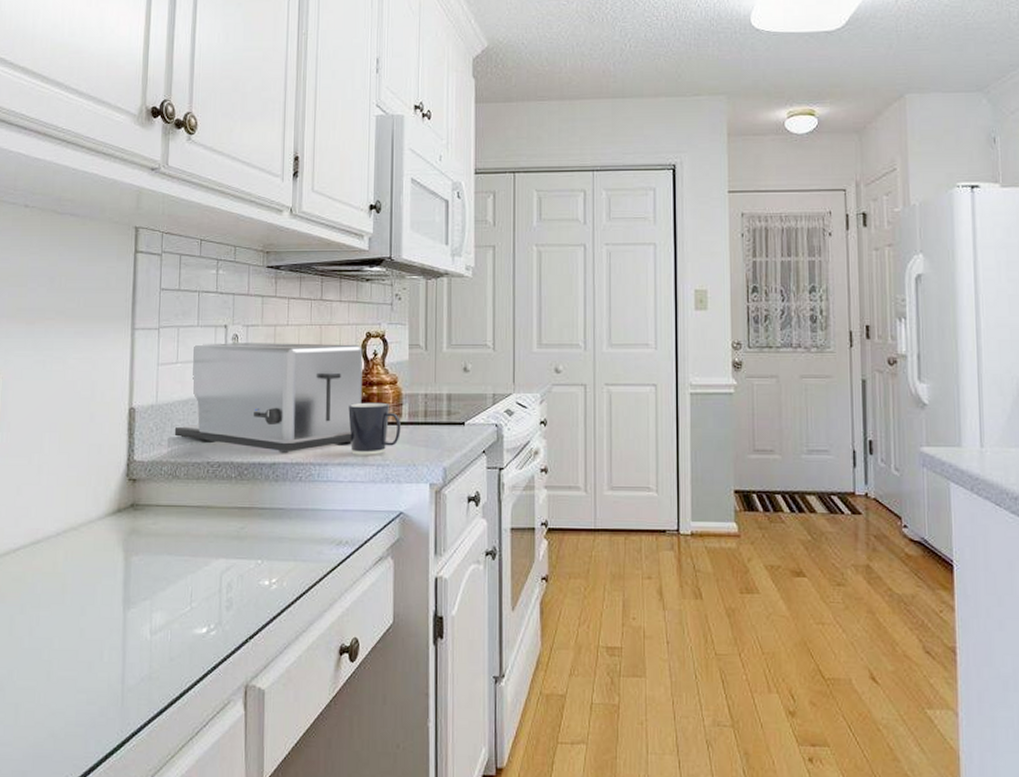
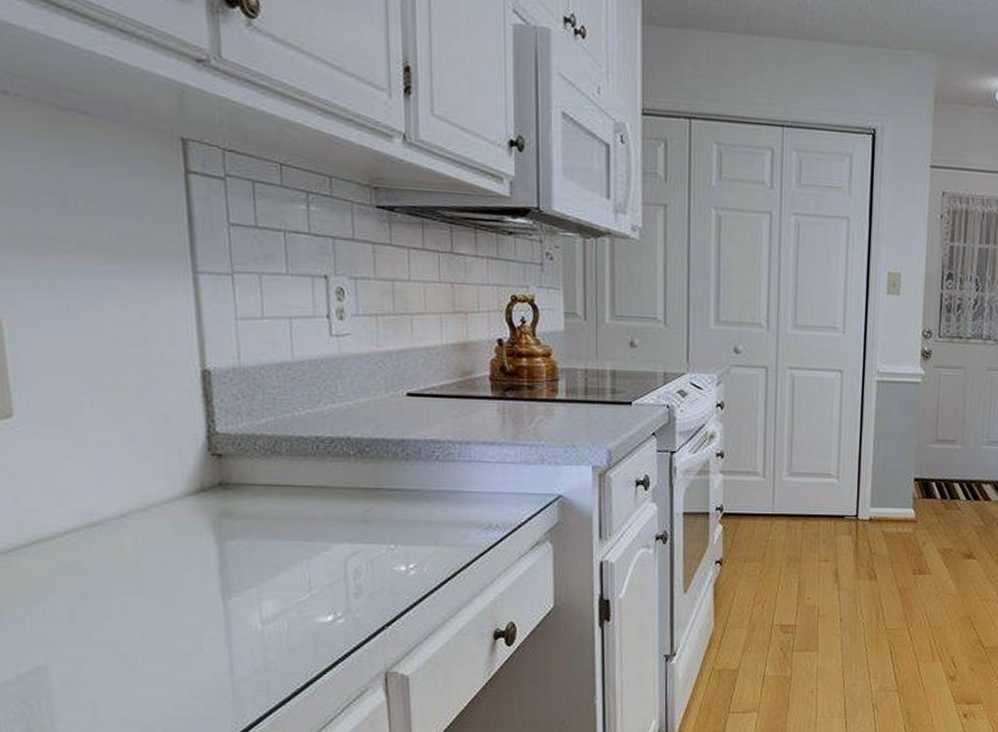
toaster: present [173,341,363,453] -> none [265,295,509,429]
mug: present [348,402,401,455] -> none [492,375,557,434]

